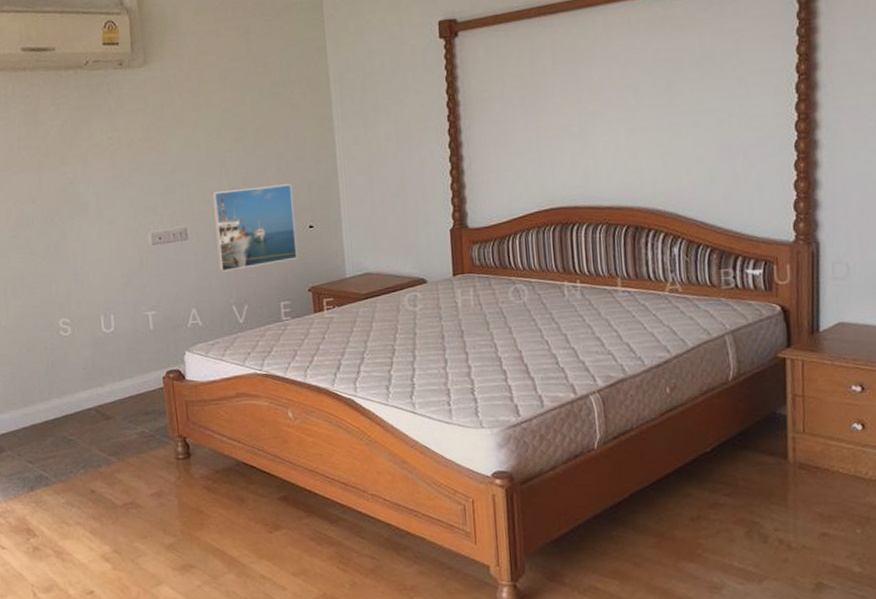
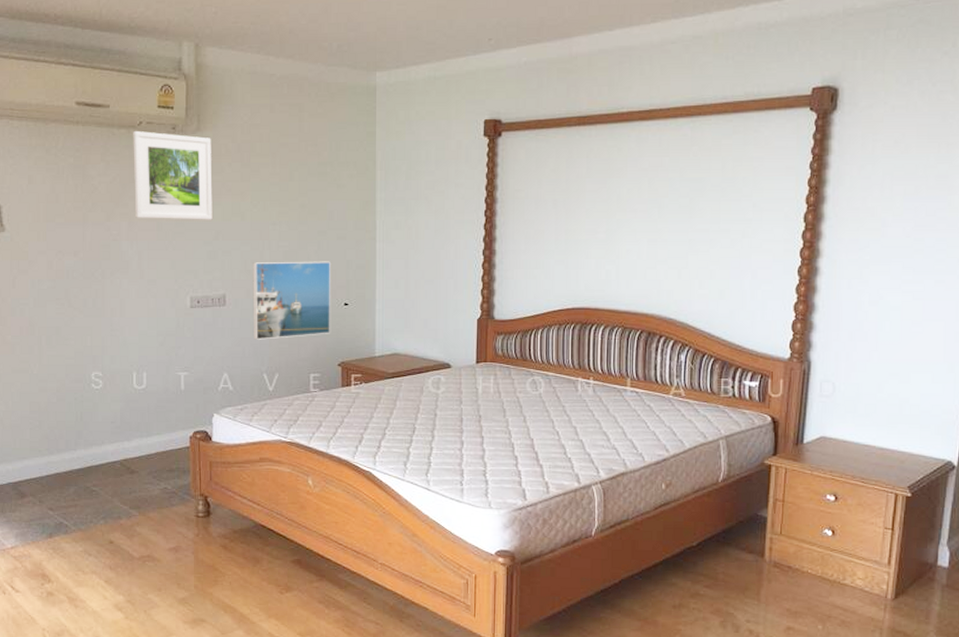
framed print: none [80,69,167,159] -> present [133,130,212,220]

